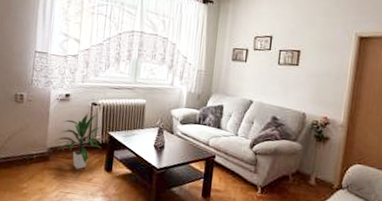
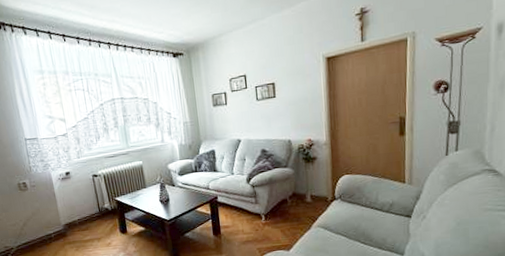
indoor plant: present [56,113,101,169] -> none [68,184,112,238]

